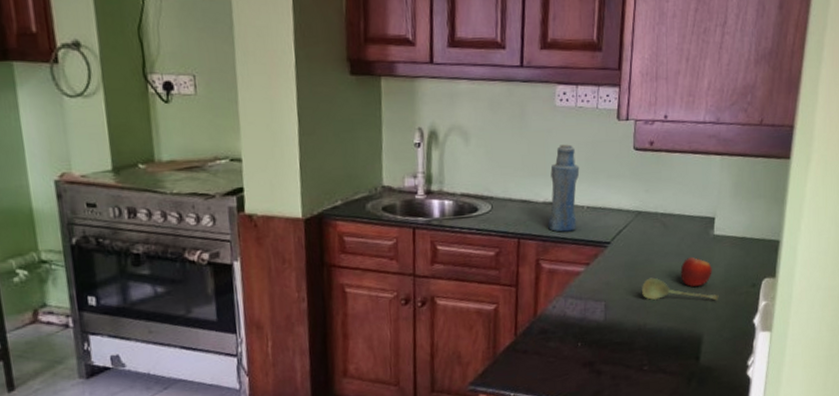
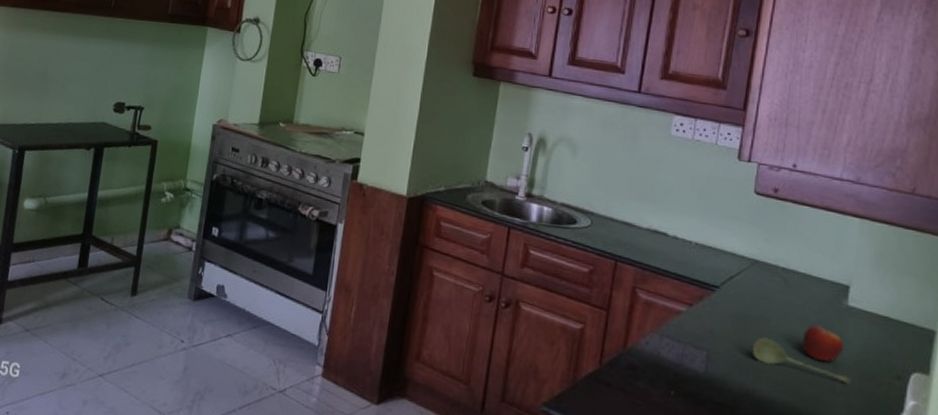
bottle: present [548,144,580,232] -> none [650,174,691,266]

